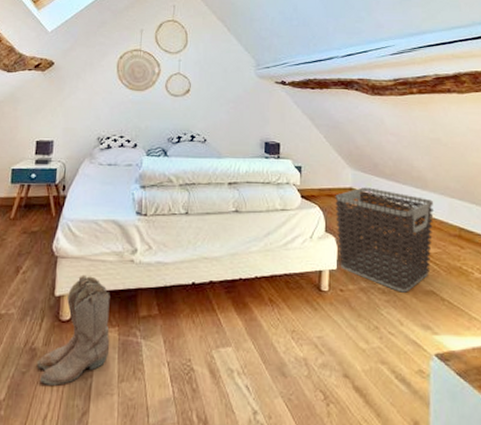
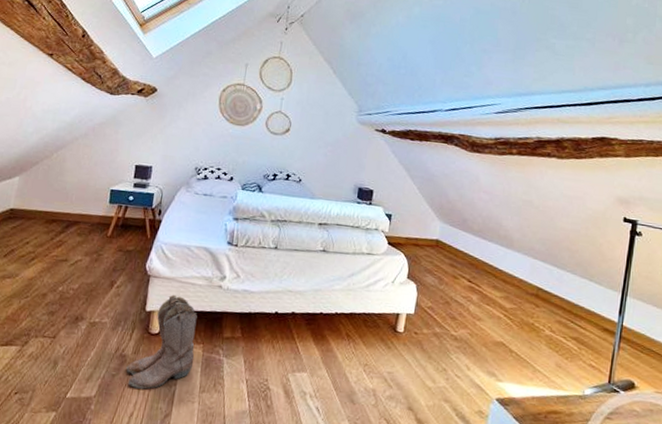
clothes hamper: present [335,187,434,293] -> none [417,240,516,341]

